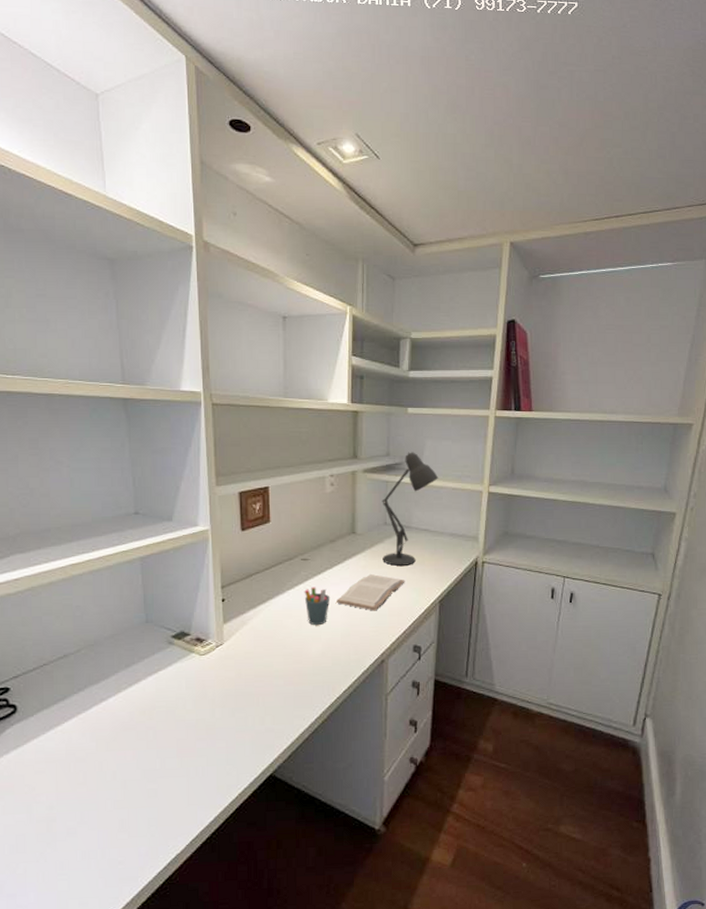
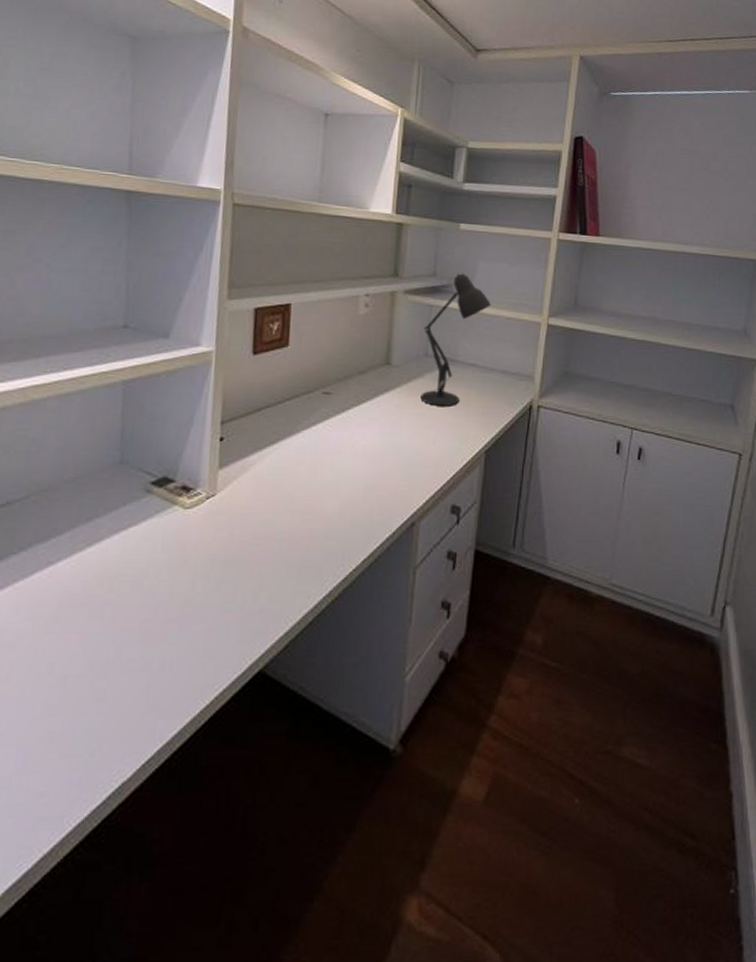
pen holder: present [304,586,331,626] -> none [322,427,355,476]
book: present [337,574,405,611] -> none [361,415,446,461]

